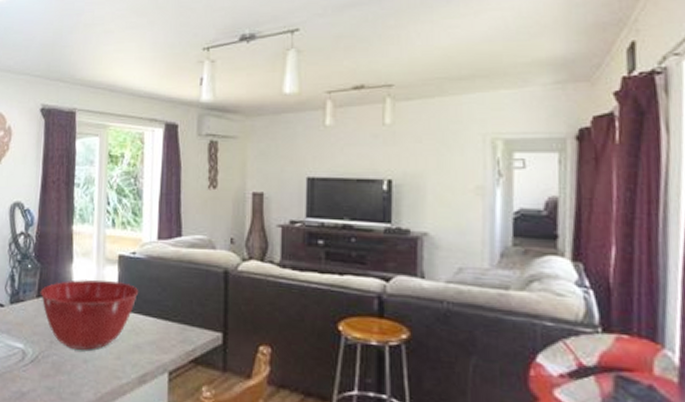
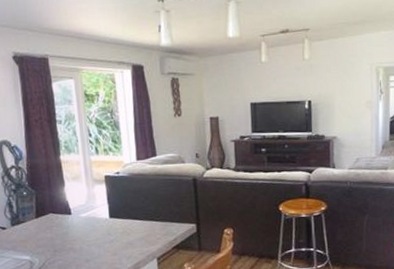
mixing bowl: present [40,279,139,351] -> none [38,196,126,254]

